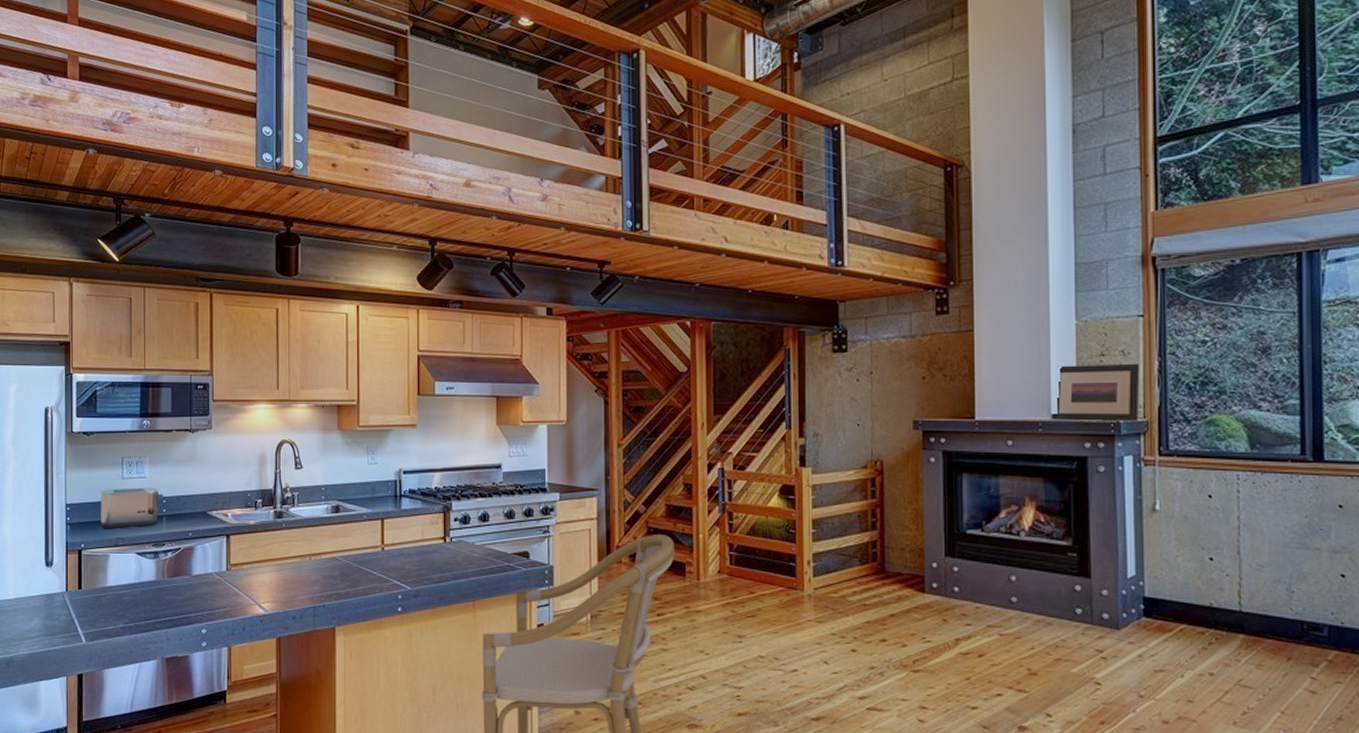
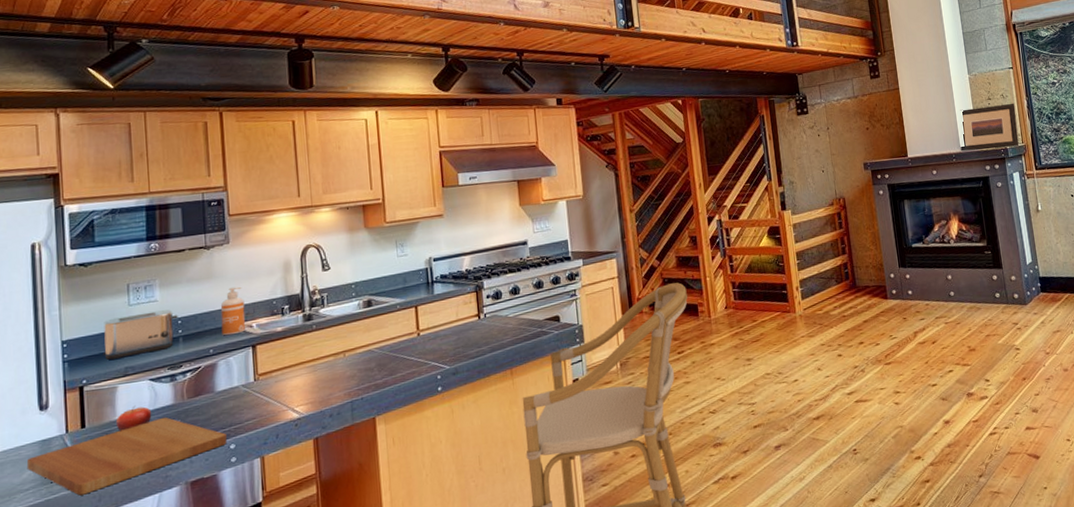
cutting board: none [34,591,199,652] -> present [26,417,227,496]
fruit: none [106,575,137,598] -> present [115,405,152,431]
soap dispenser: none [200,474,222,522] -> present [220,286,246,336]

